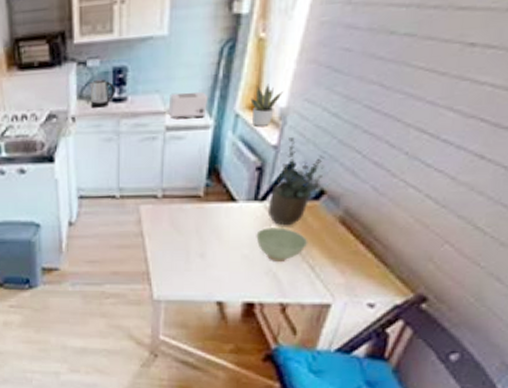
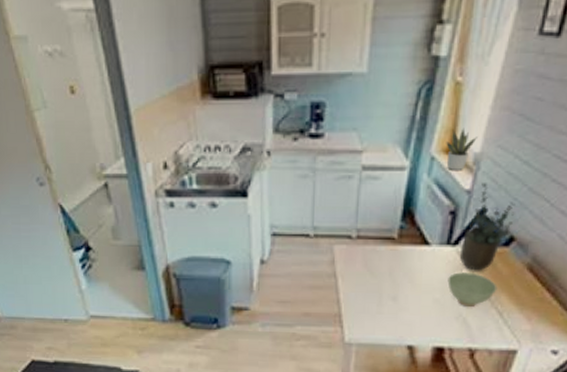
kettle: present [90,79,115,108] -> none [286,113,313,143]
toaster: present [168,91,209,120] -> none [365,132,405,159]

